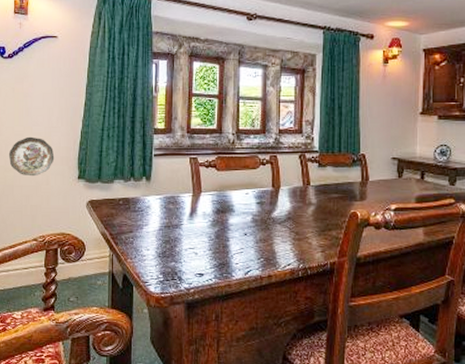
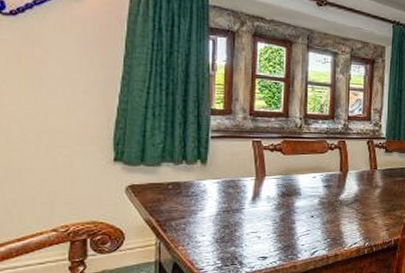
decorative plate: present [8,136,55,177] -> none [12,111,81,158]

